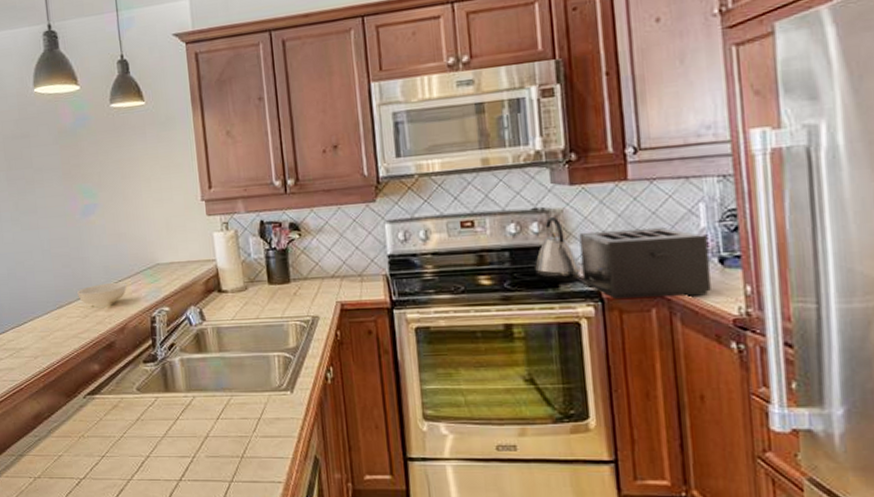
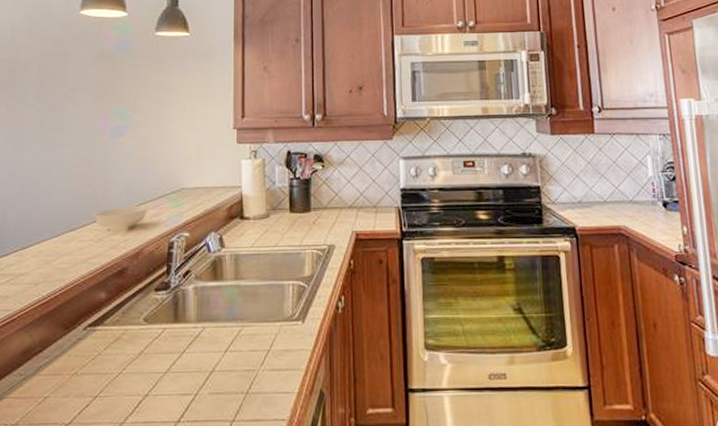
kettle: present [533,216,581,284] -> none [522,160,559,220]
toaster: present [579,226,711,300] -> none [558,174,658,236]

